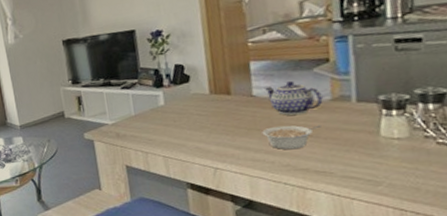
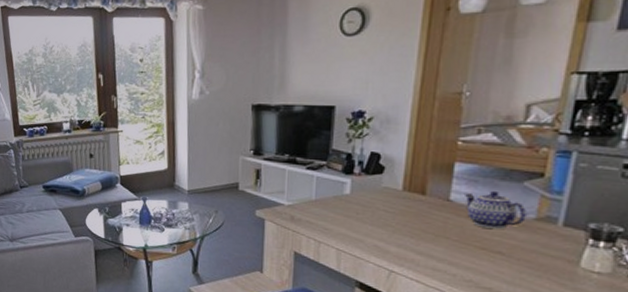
legume: present [262,125,321,150] -> none [450,237,517,266]

